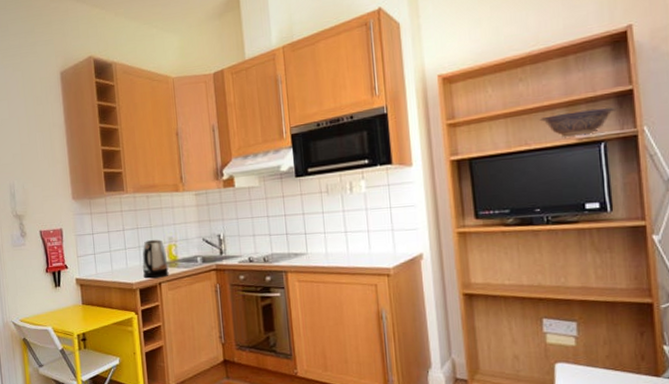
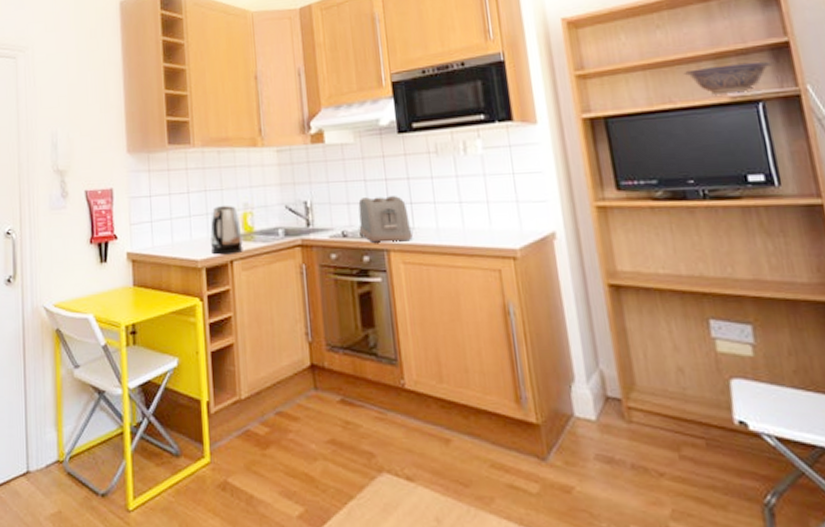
toaster: none [262,228,306,266] -> present [358,196,413,243]

